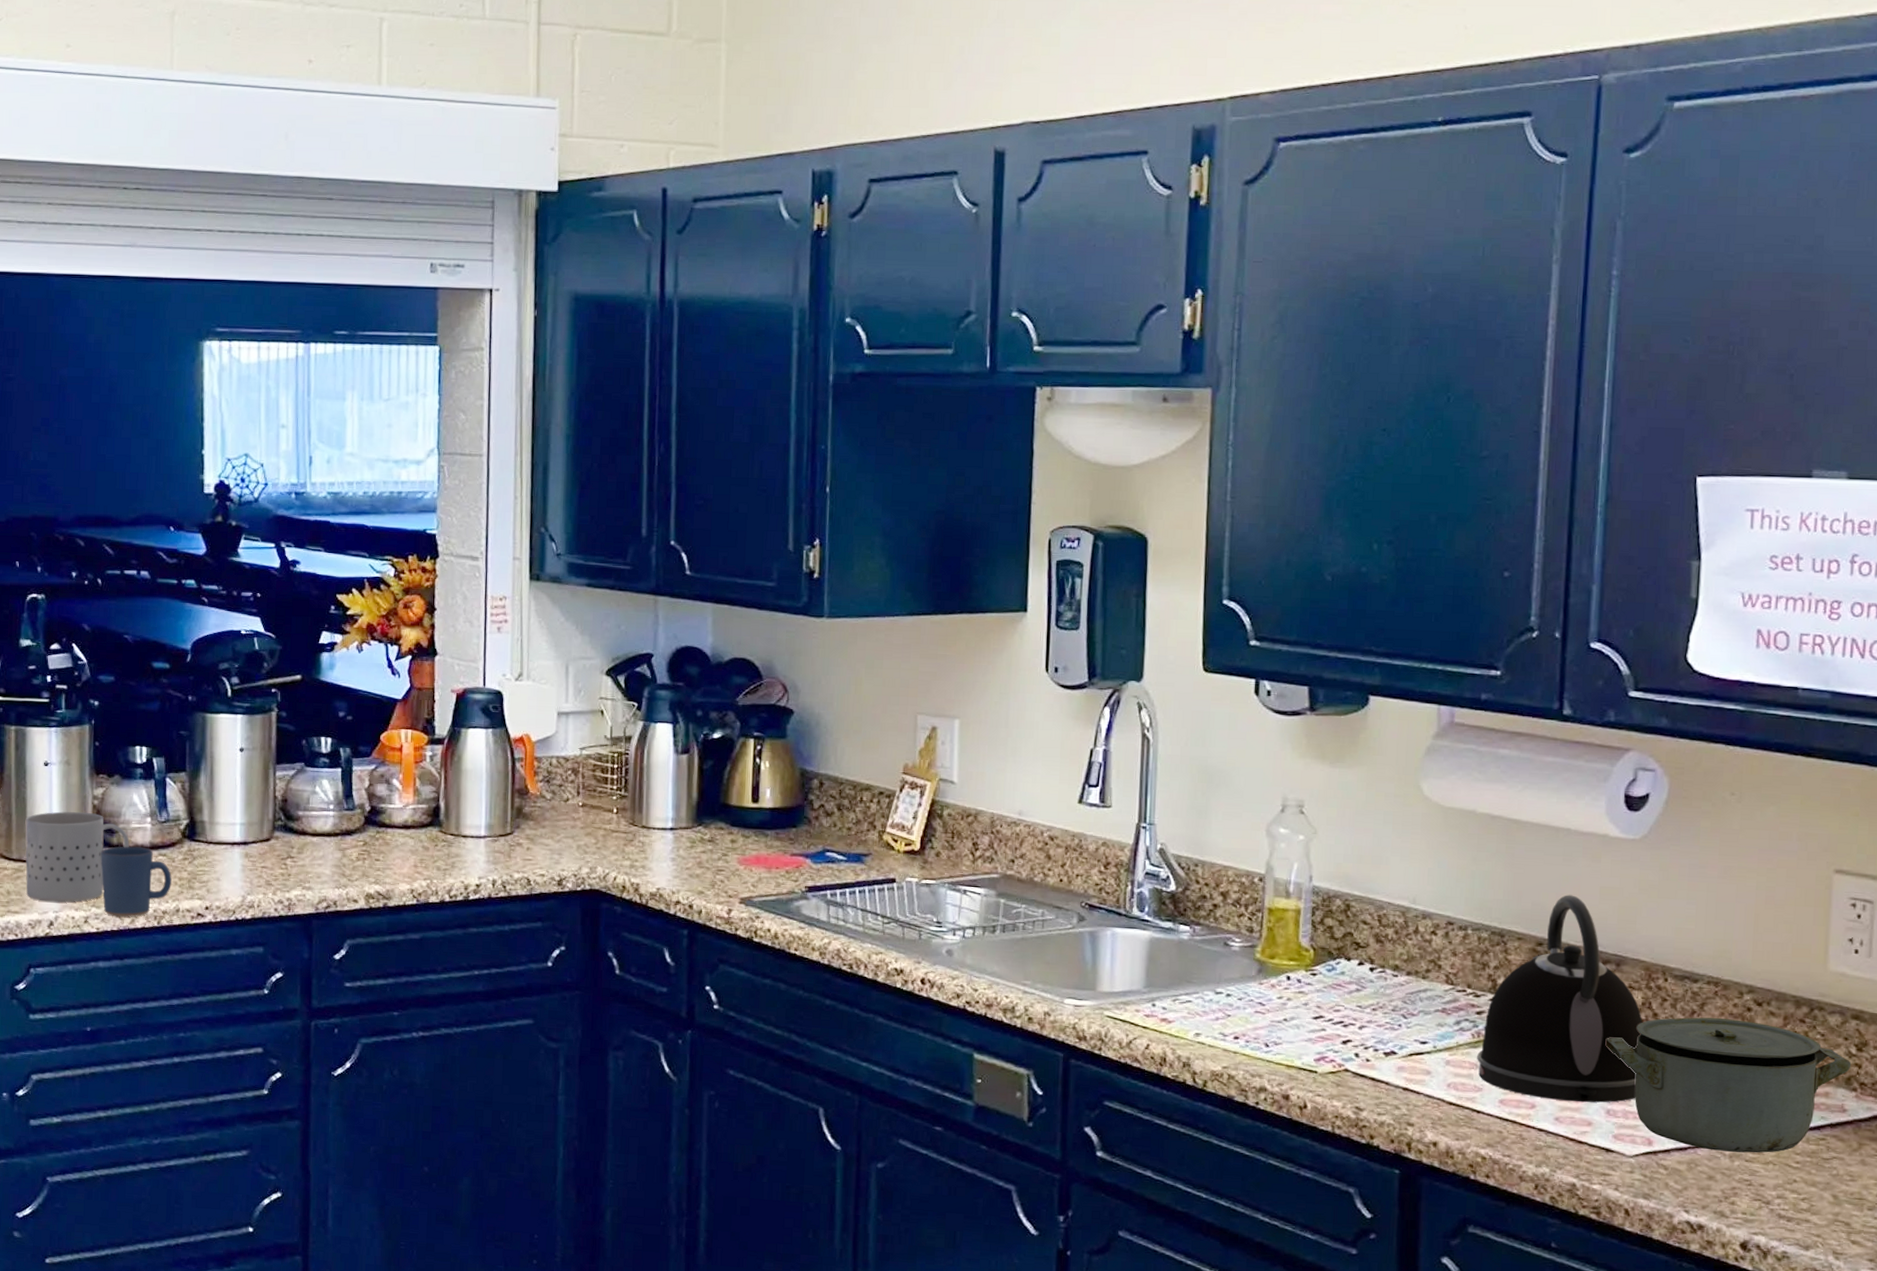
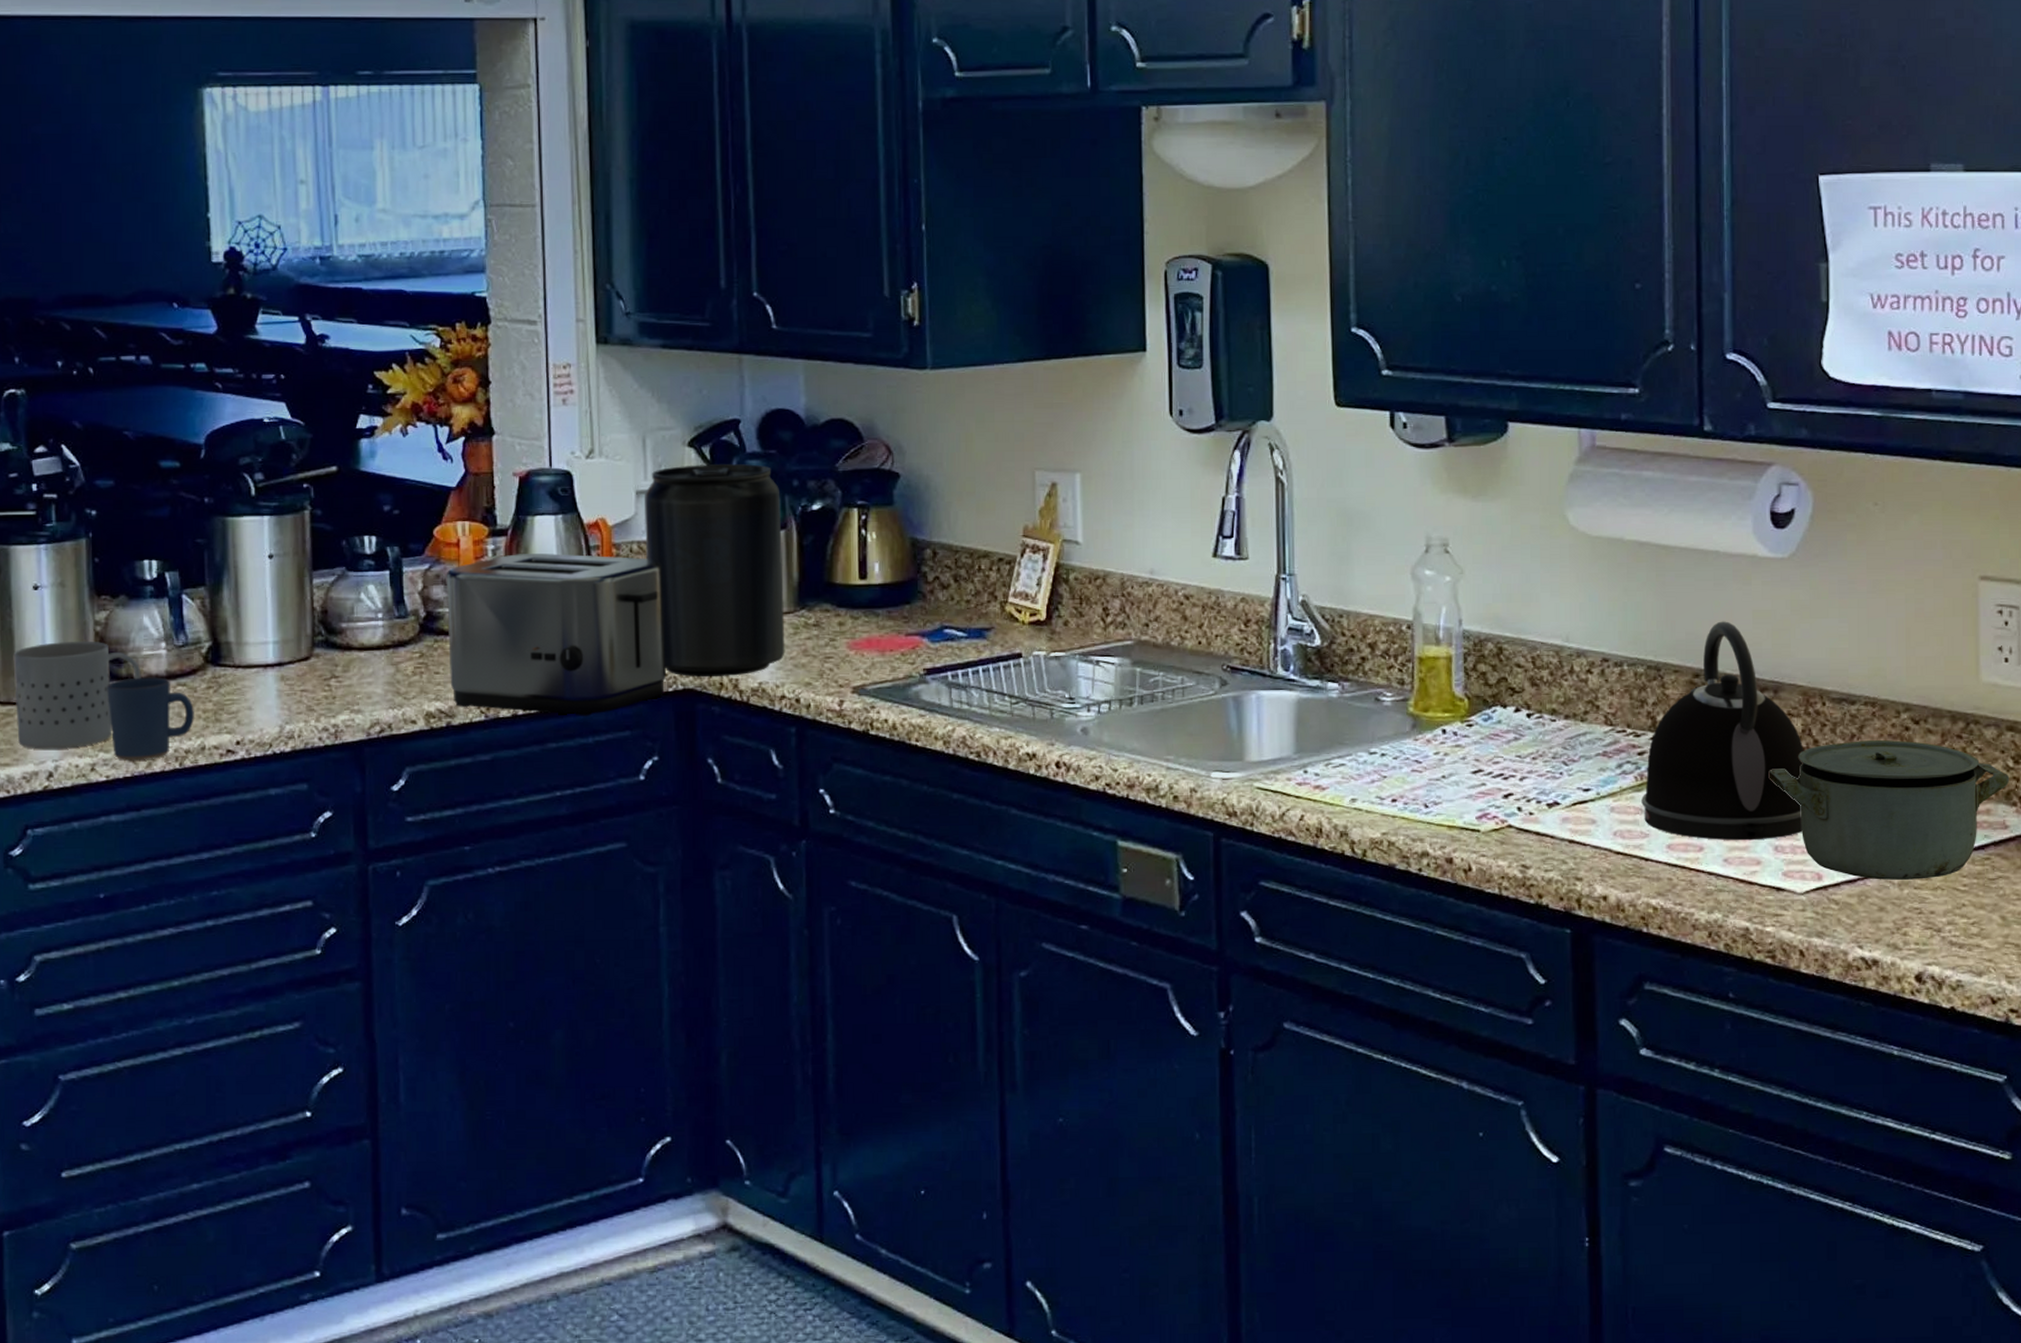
toaster: none [388,761,578,908] -> present [446,553,666,717]
soda can: none [563,692,685,881] -> present [644,464,785,677]

